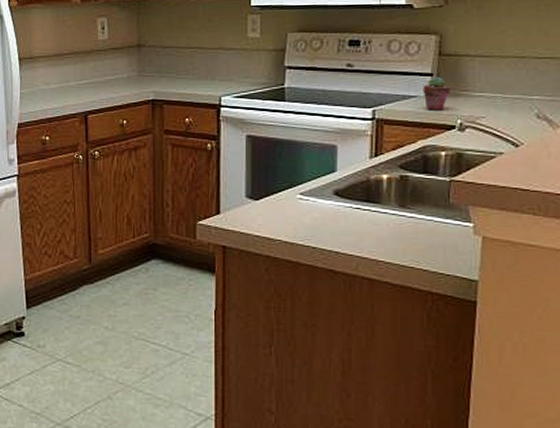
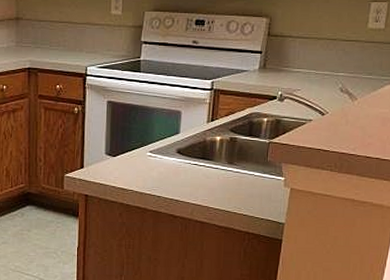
potted succulent: present [423,76,450,110] -> none [253,54,275,83]

